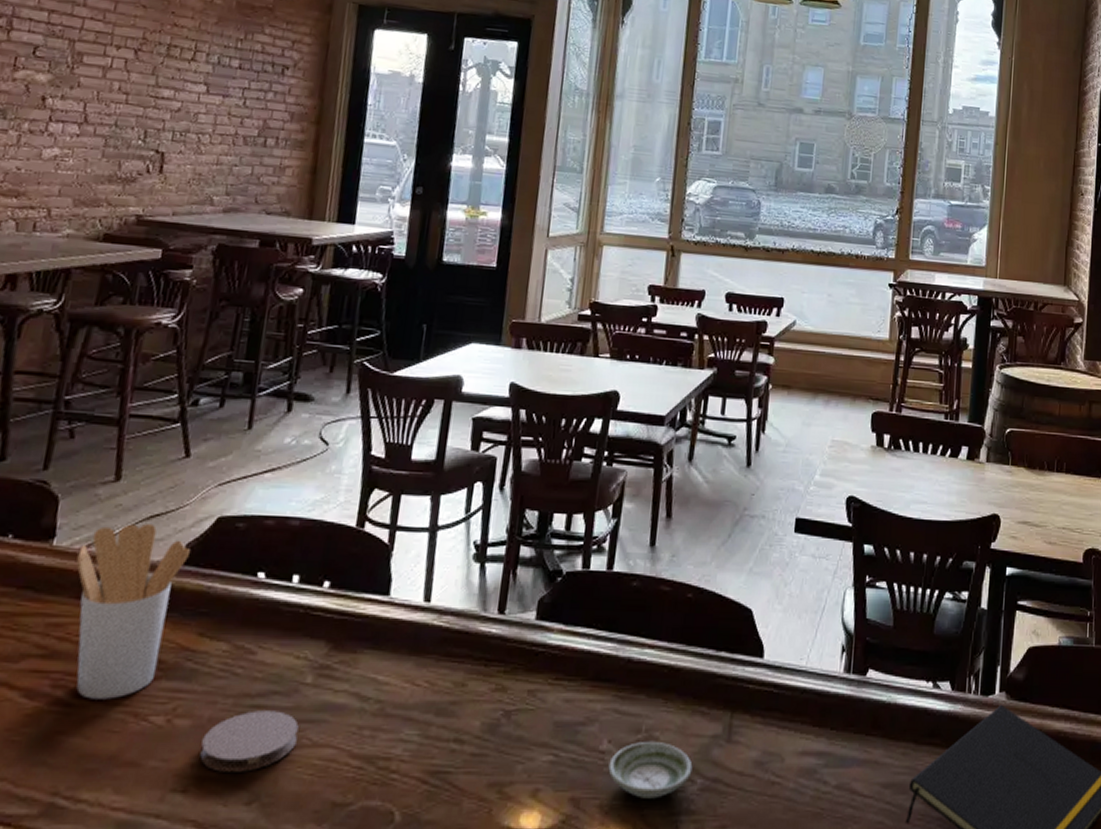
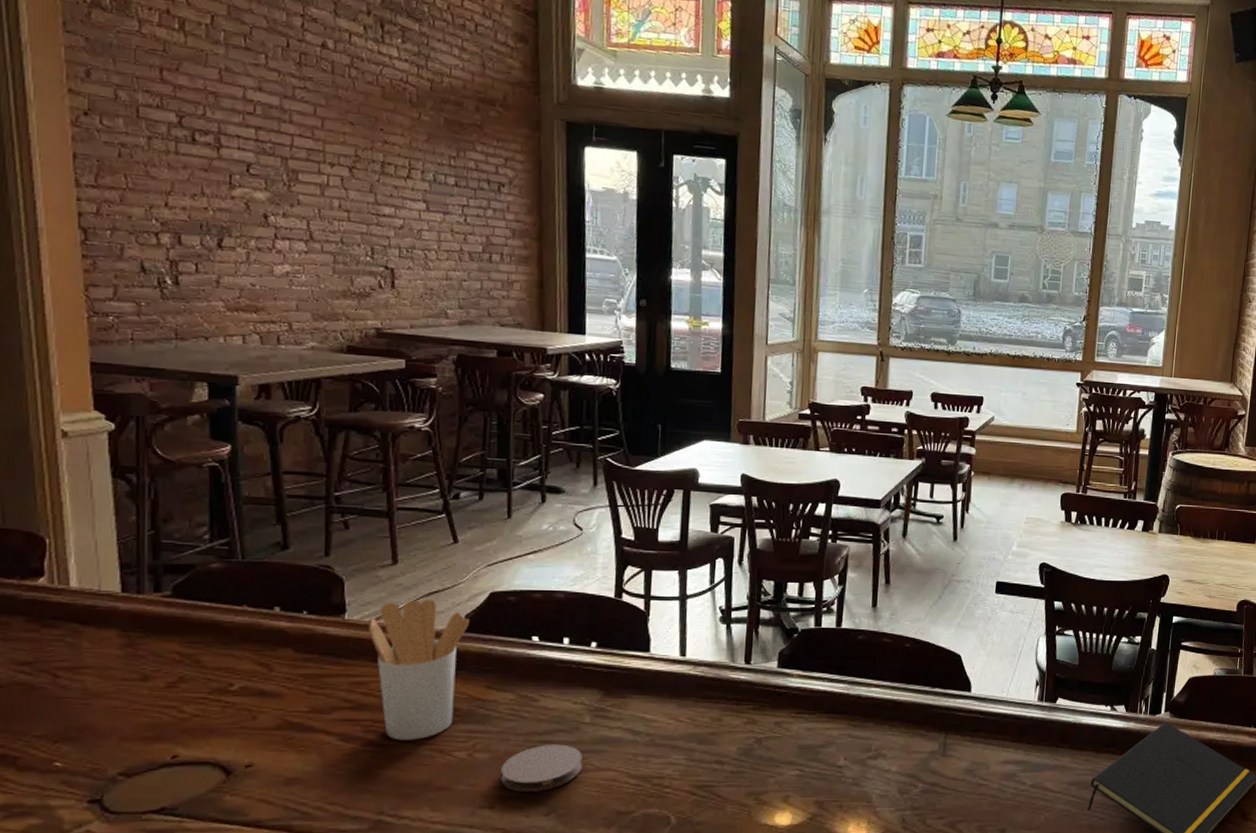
saucer: present [608,741,693,799] -> none [845,757,915,800]

